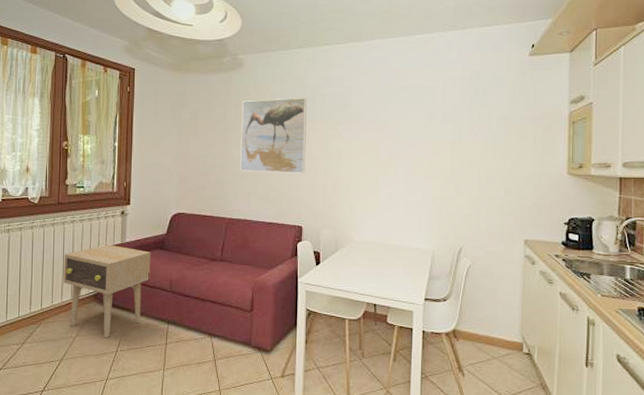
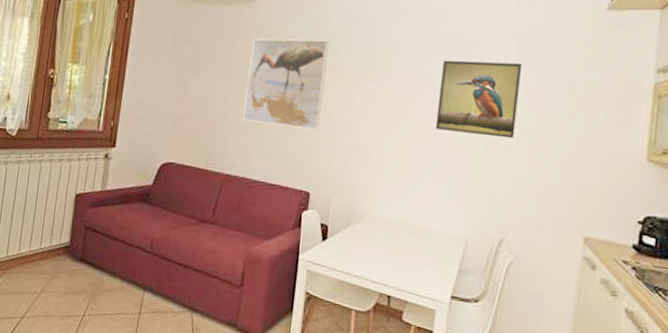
side table: present [63,244,151,338] -> none [34,190,133,299]
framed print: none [401,104,465,166] -> present [435,60,521,139]

